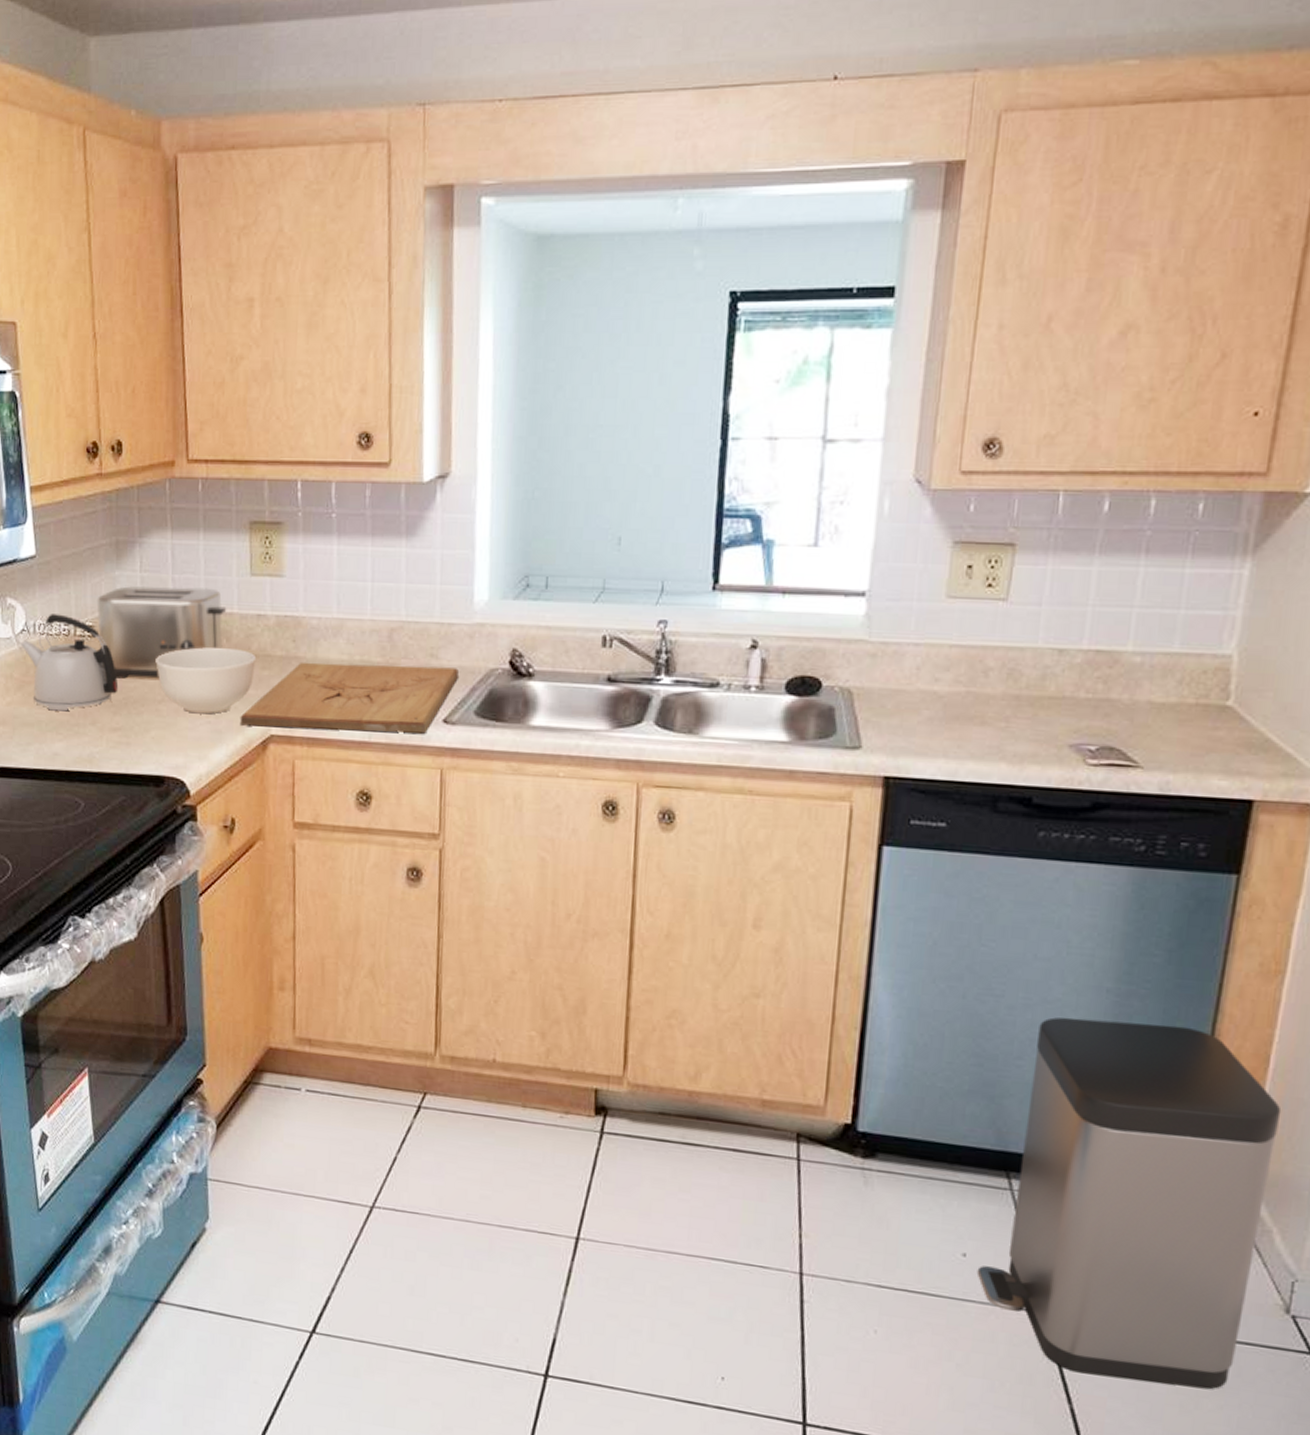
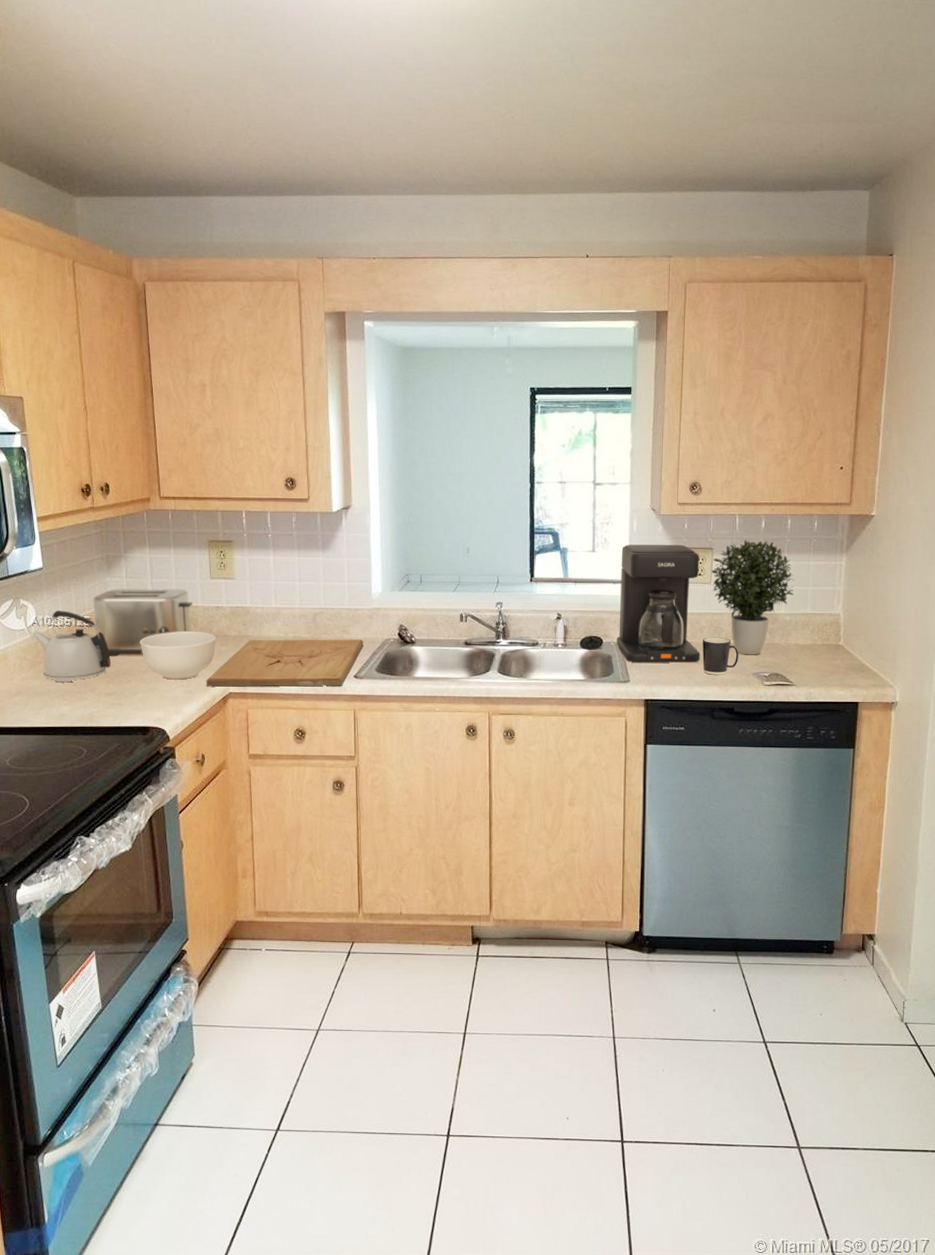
coffee maker: none [843,535,992,724] -> present [616,544,701,663]
pedal bin: present [976,1017,1282,1389] -> none [722,846,889,1079]
mug: none [984,684,1048,745] -> present [702,637,739,675]
potted plant: none [1010,531,1156,717] -> present [711,540,795,655]

